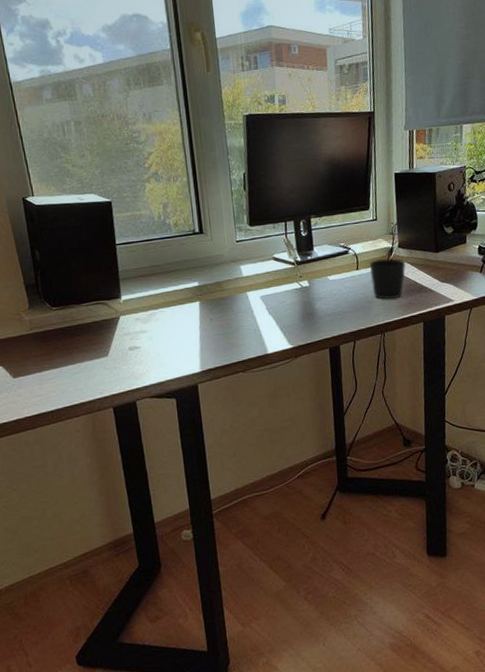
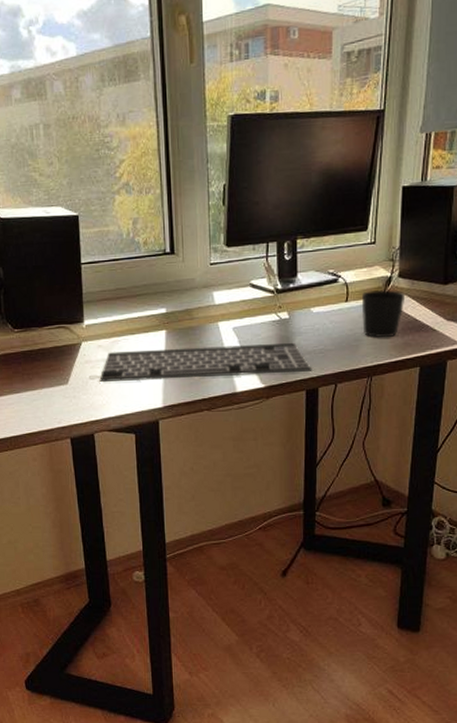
keyboard: none [139,307,334,352] -> present [99,343,313,382]

